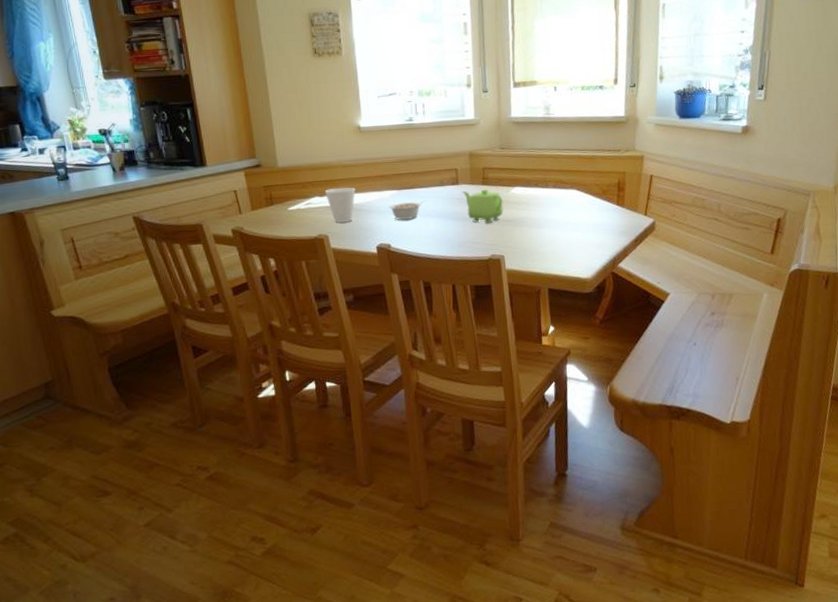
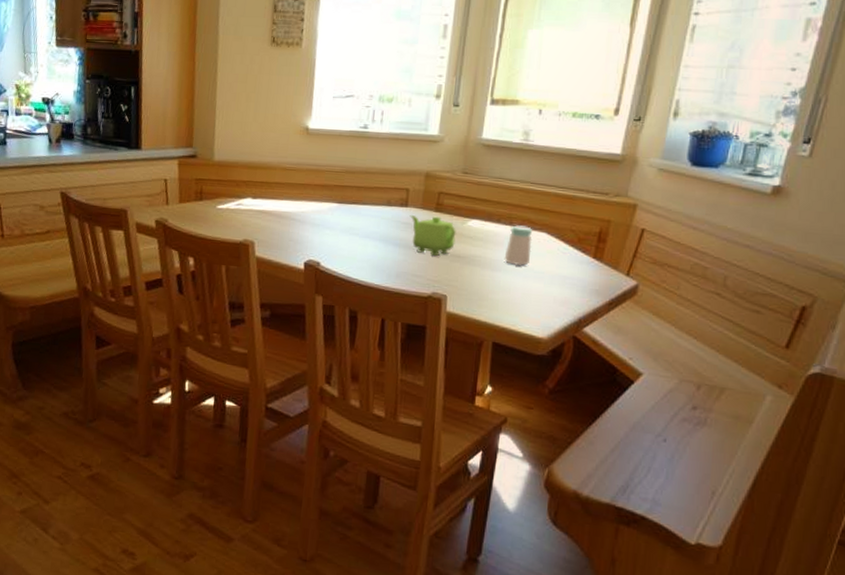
cup: present [324,187,356,223] -> none [258,191,292,231]
legume: present [389,200,427,220] -> none [325,218,368,238]
salt shaker: none [546,186,567,222] -> present [504,225,533,266]

